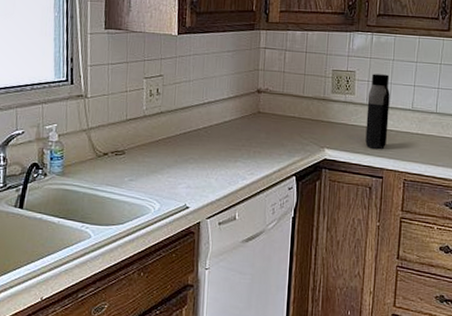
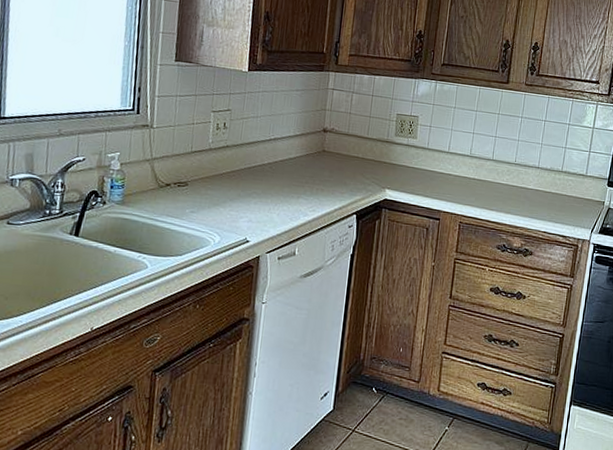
water bottle: present [365,74,390,150] -> none [424,119,451,193]

